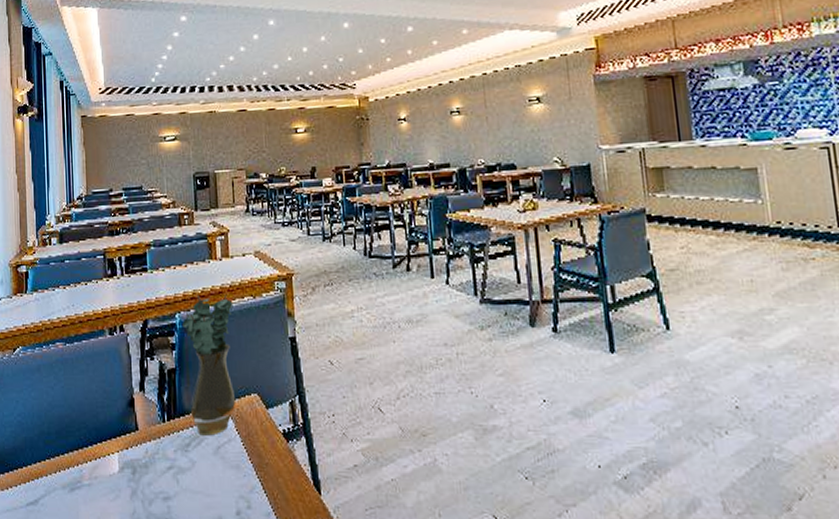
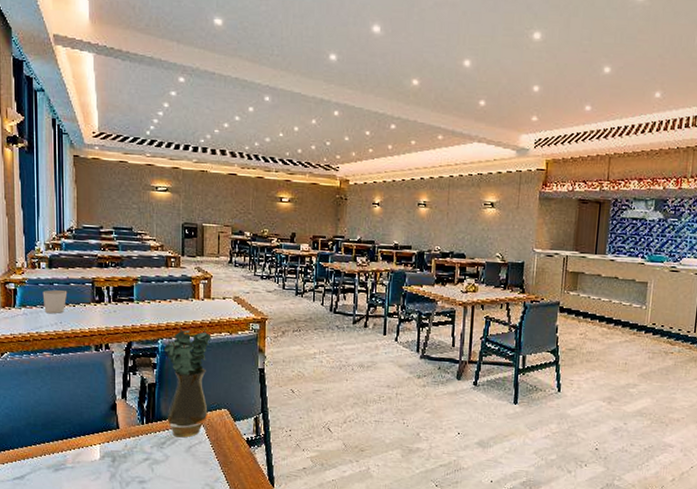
dixie cup: none [54,267,79,297] -> present [42,290,68,314]

